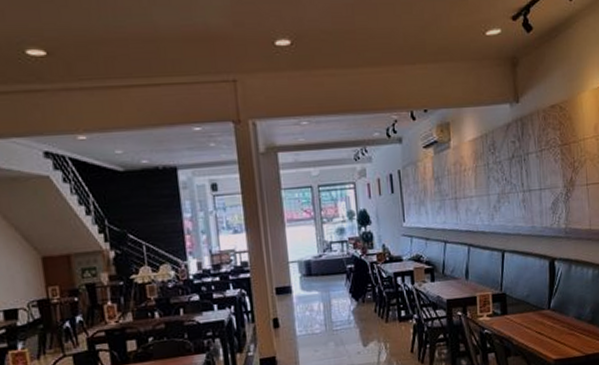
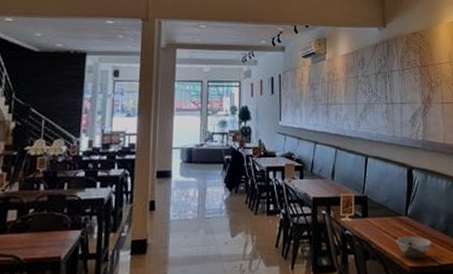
bowl: none [538,329,577,352] -> present [395,236,432,259]

